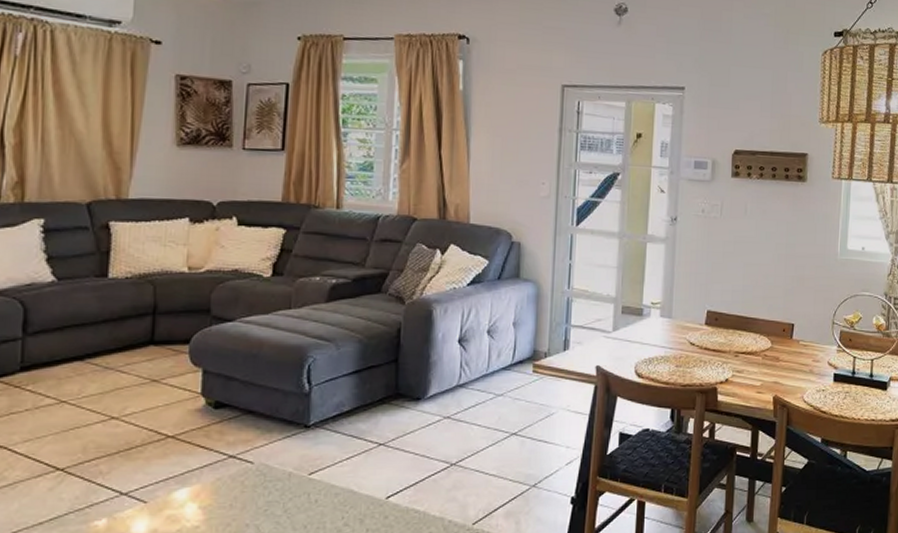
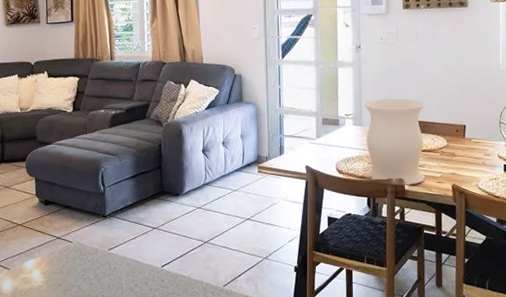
vase: none [671,286,748,395] -> present [365,98,425,186]

